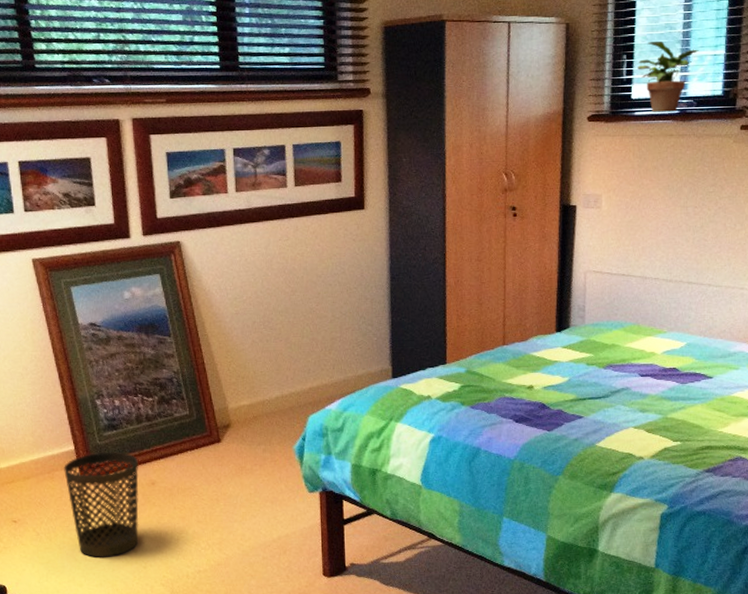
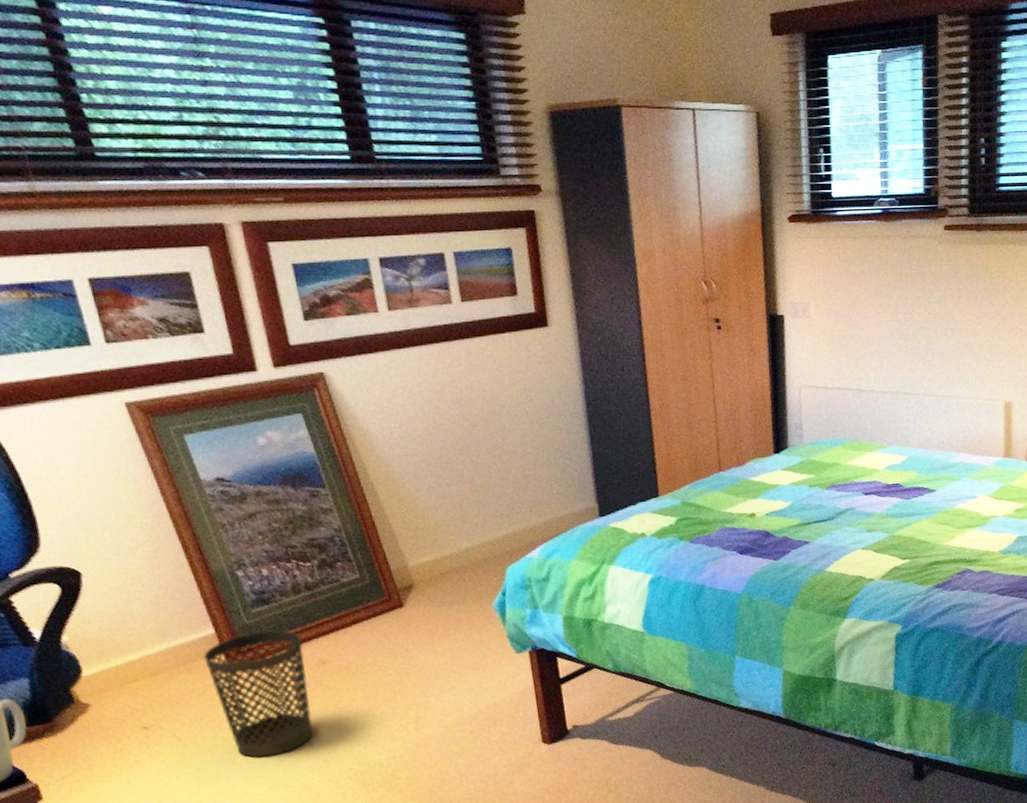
potted plant: present [637,40,699,112] -> none [836,133,897,212]

